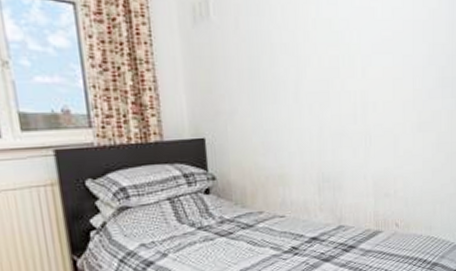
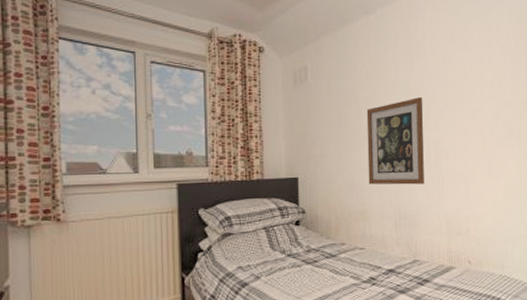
wall art: none [283,38,350,144] -> present [366,96,424,185]

